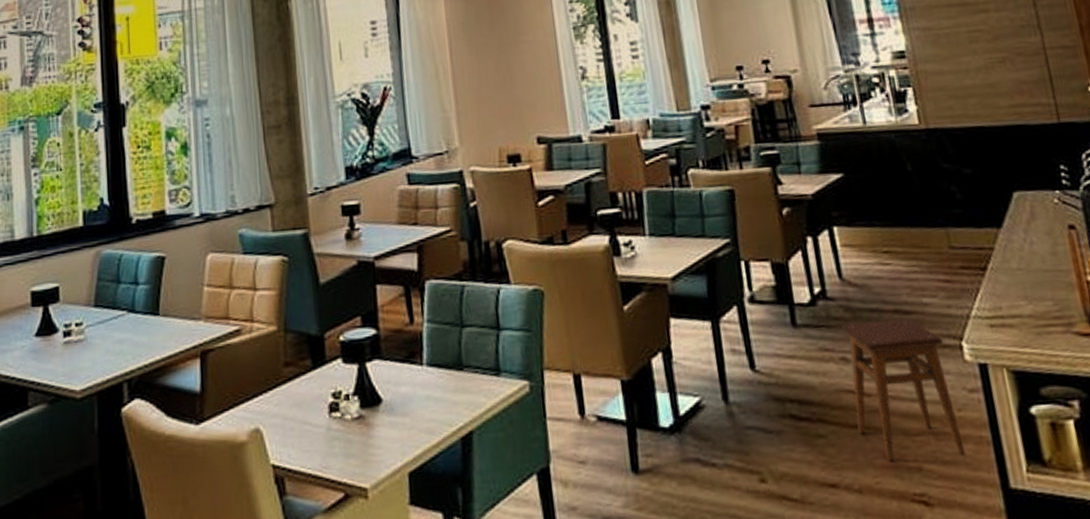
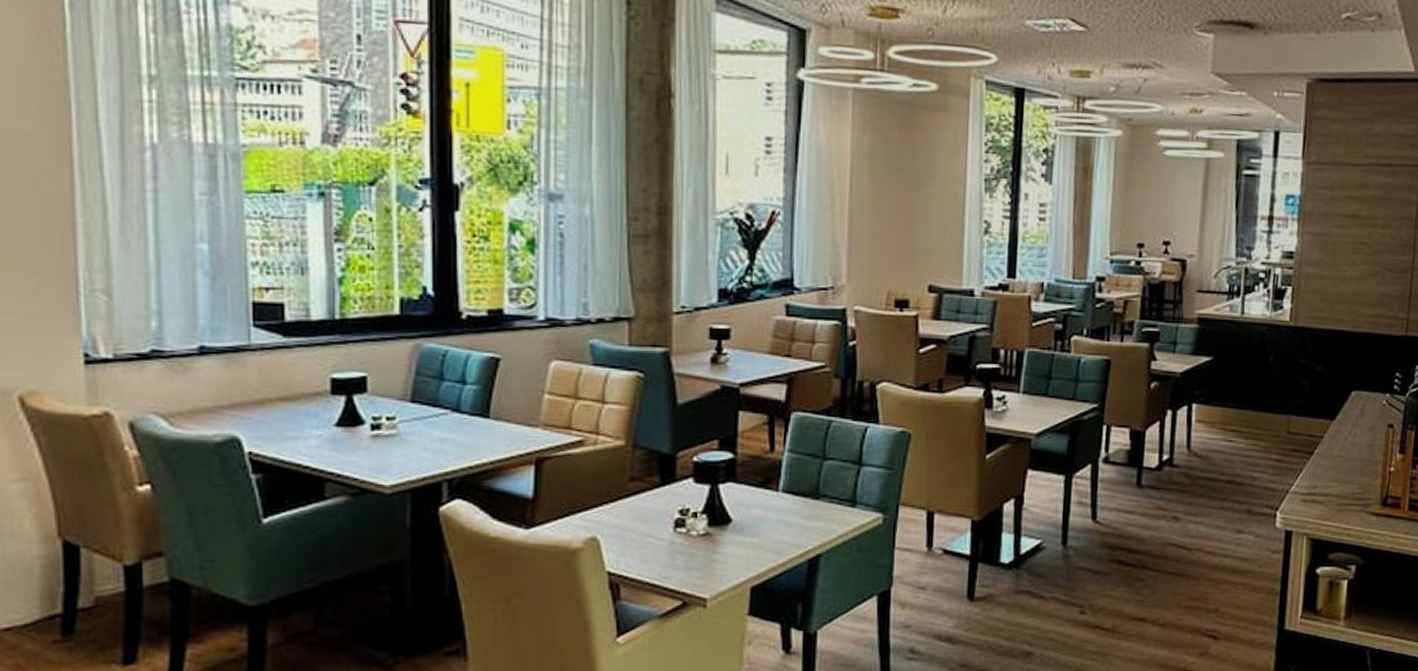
stool: present [842,318,967,461] -> none [1173,488,1261,603]

